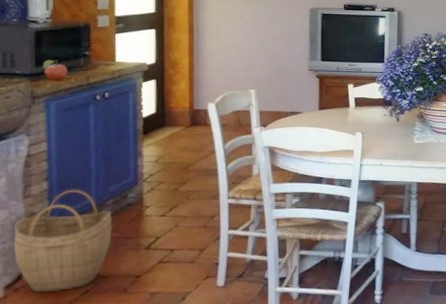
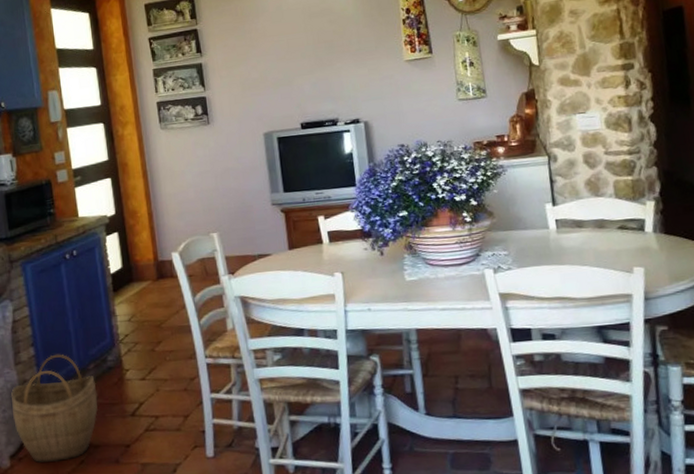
fruit: present [43,59,68,82] -> none [15,220,38,245]

